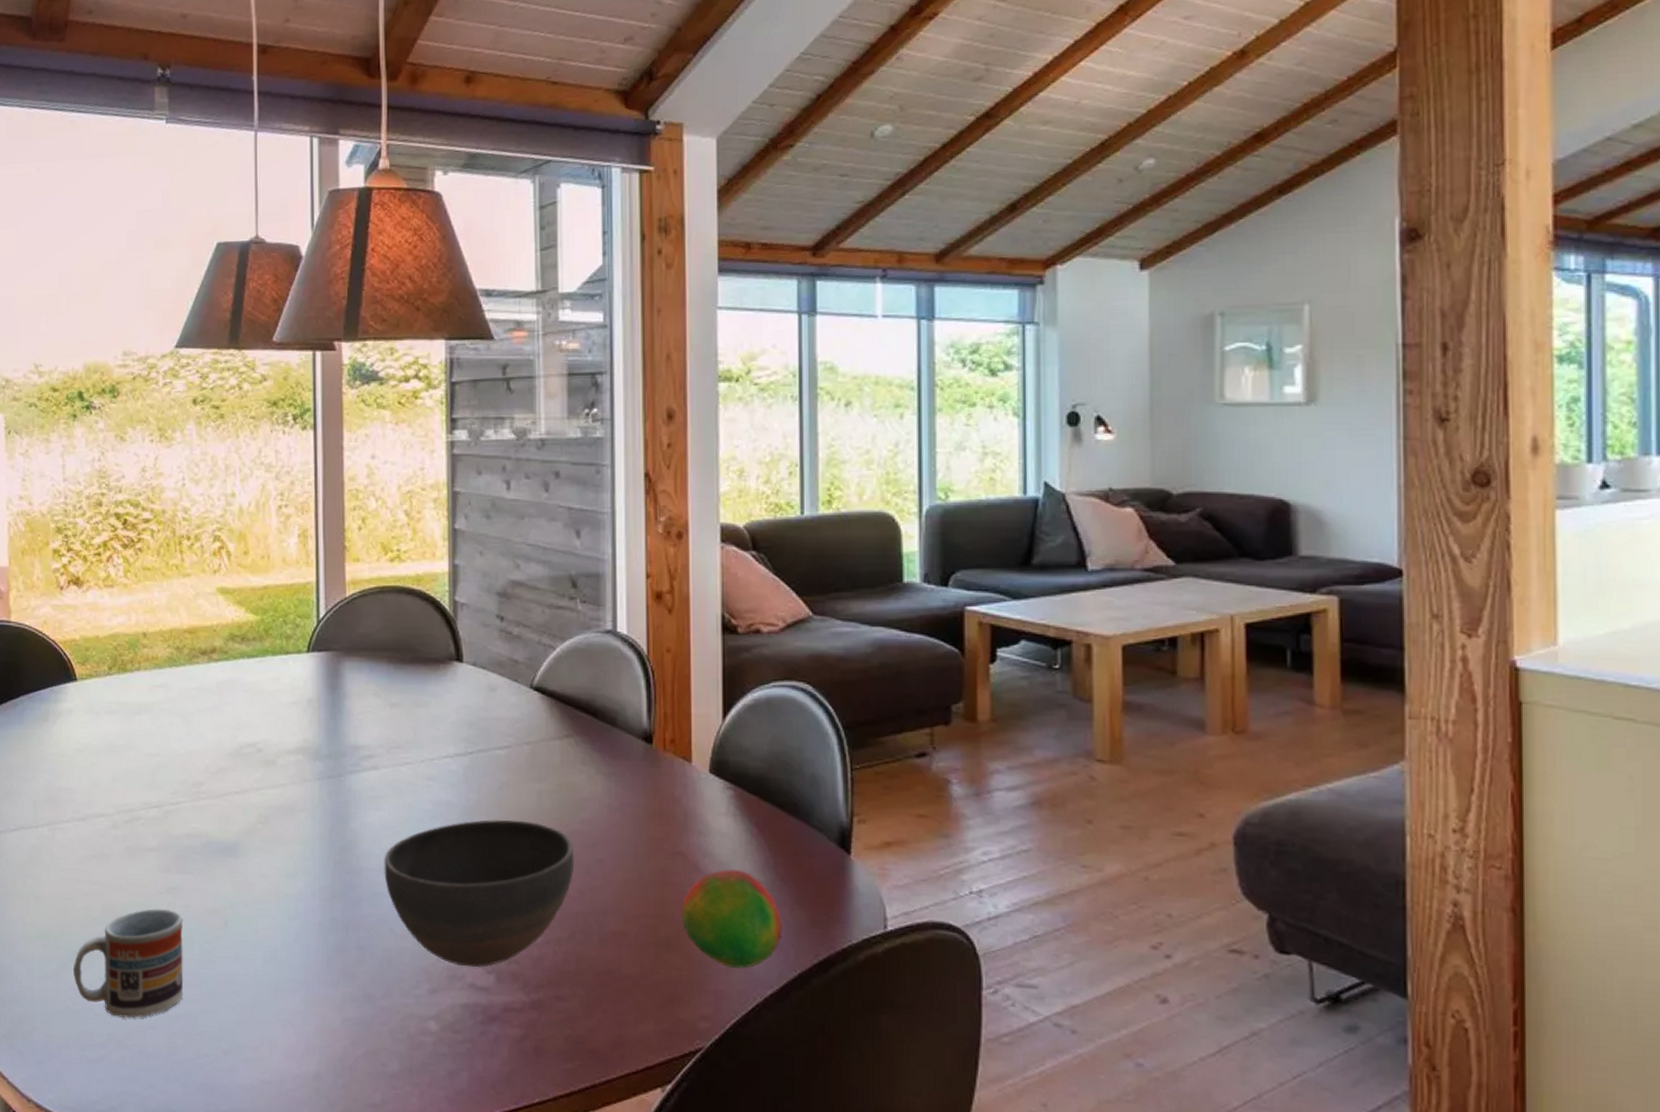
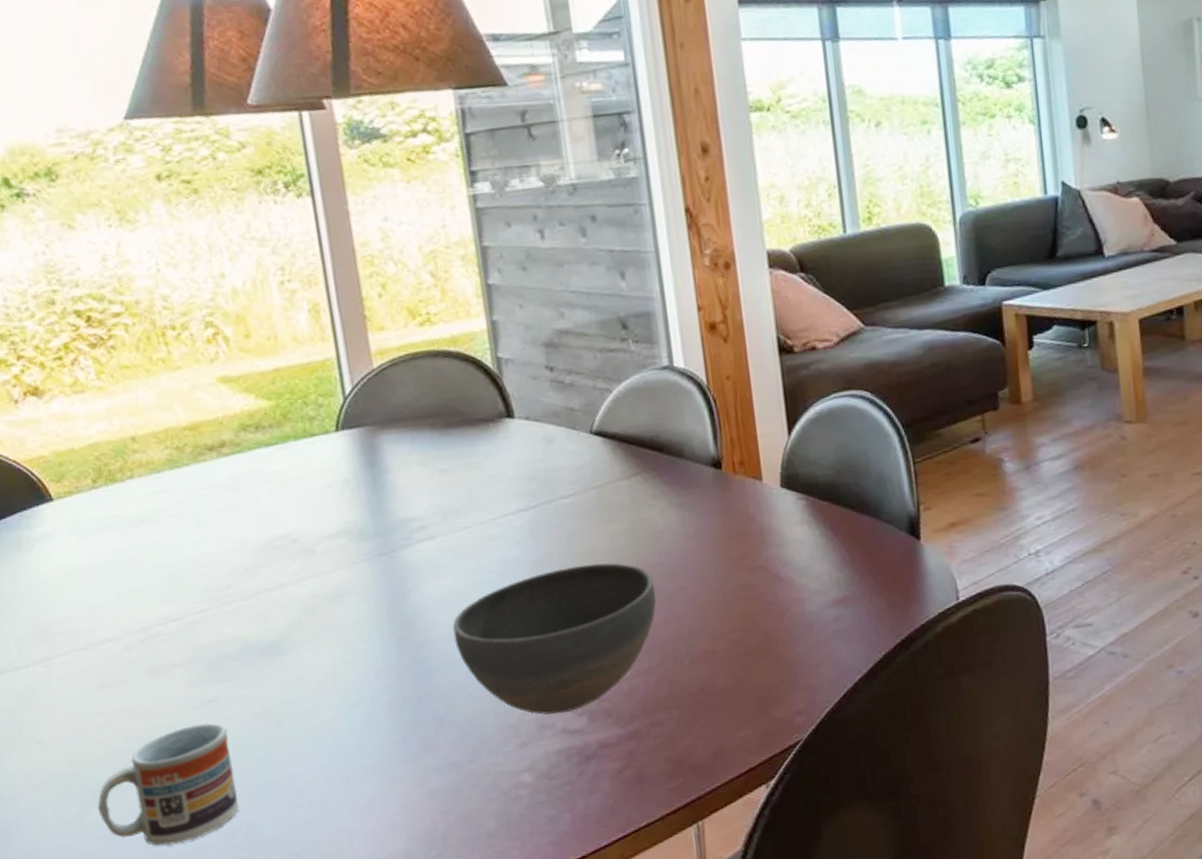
fruit: present [680,869,783,969] -> none [766,572,865,663]

